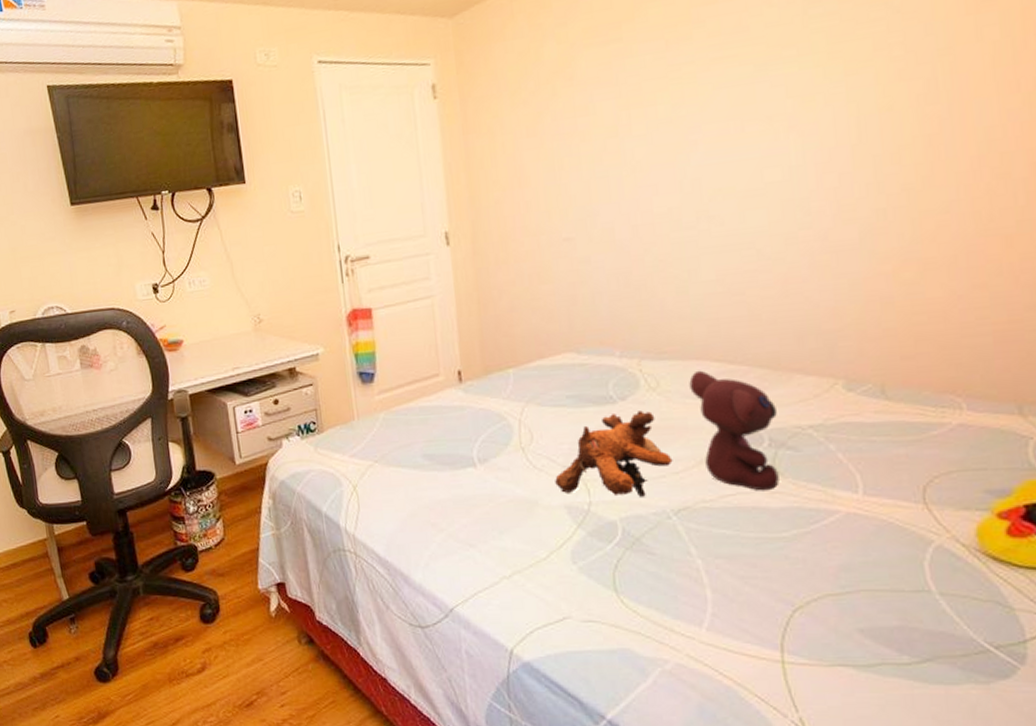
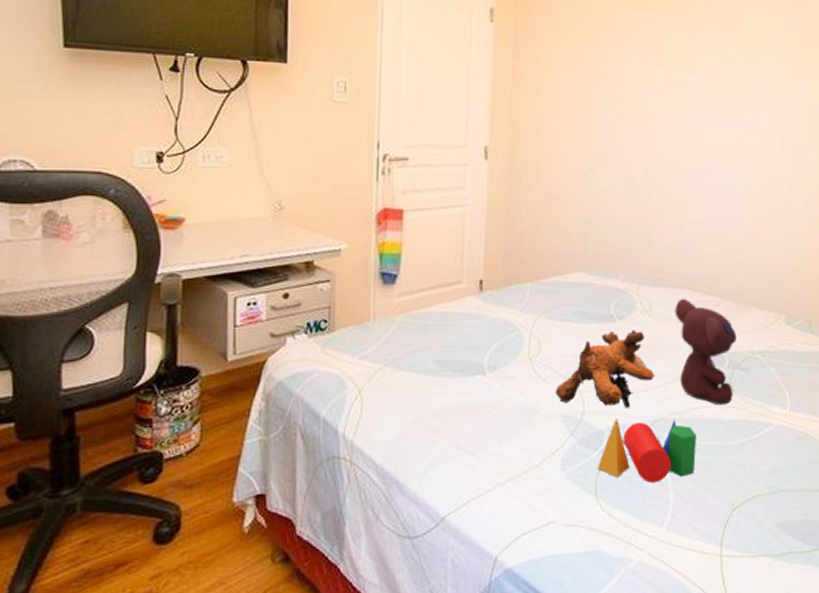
toy blocks: none [613,508,737,578] -> present [597,418,696,483]

